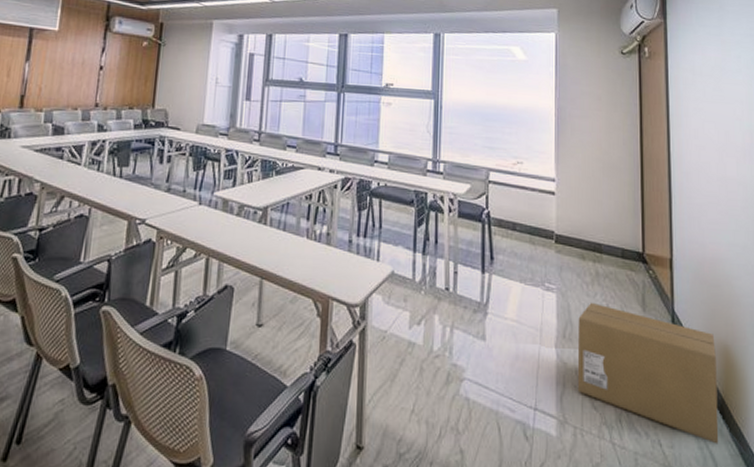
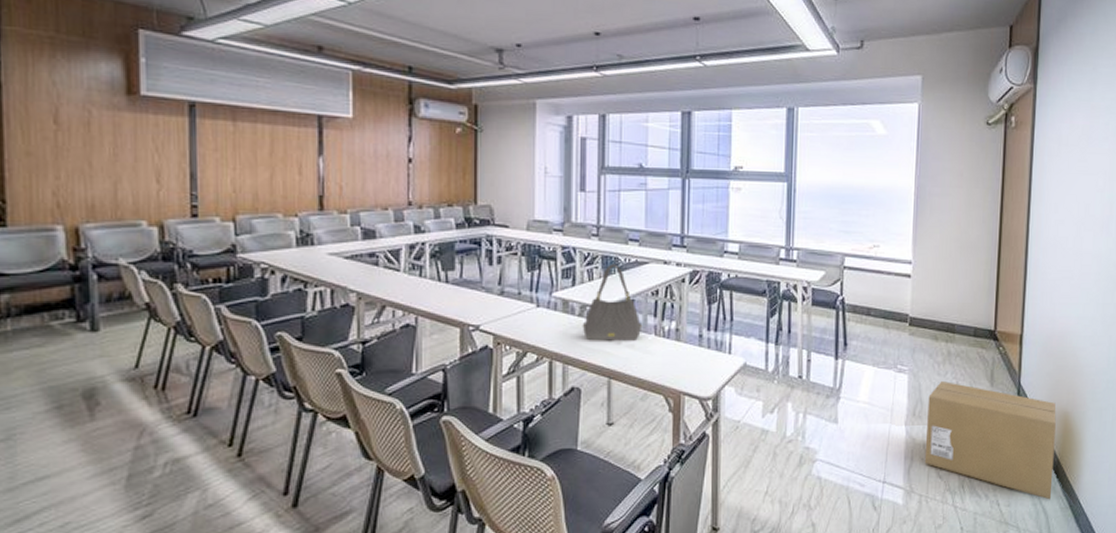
handbag: none [239,167,296,243] -> present [582,264,643,341]

